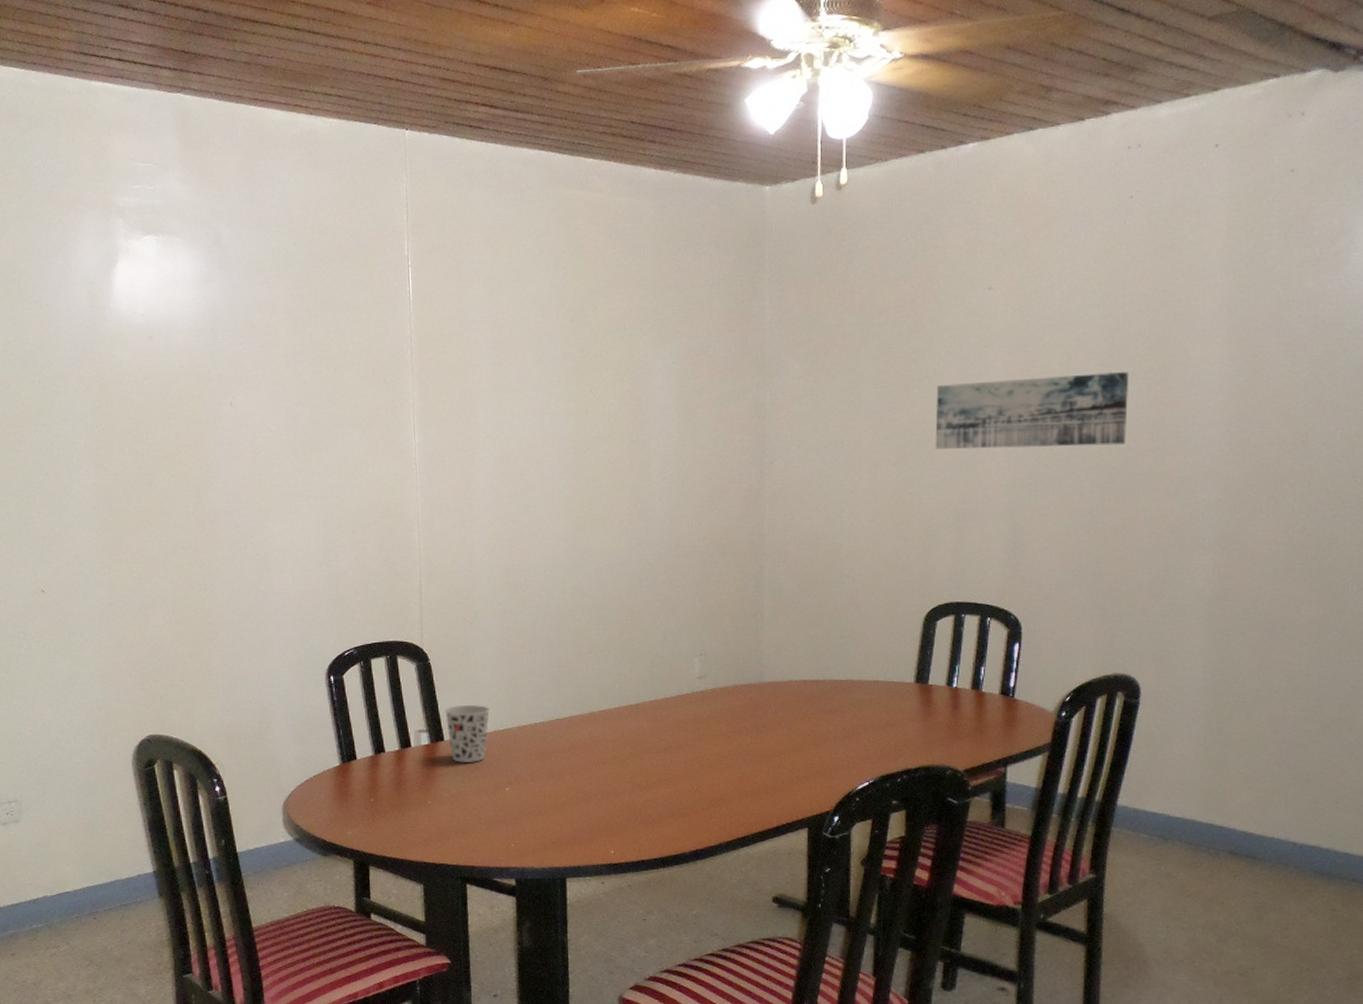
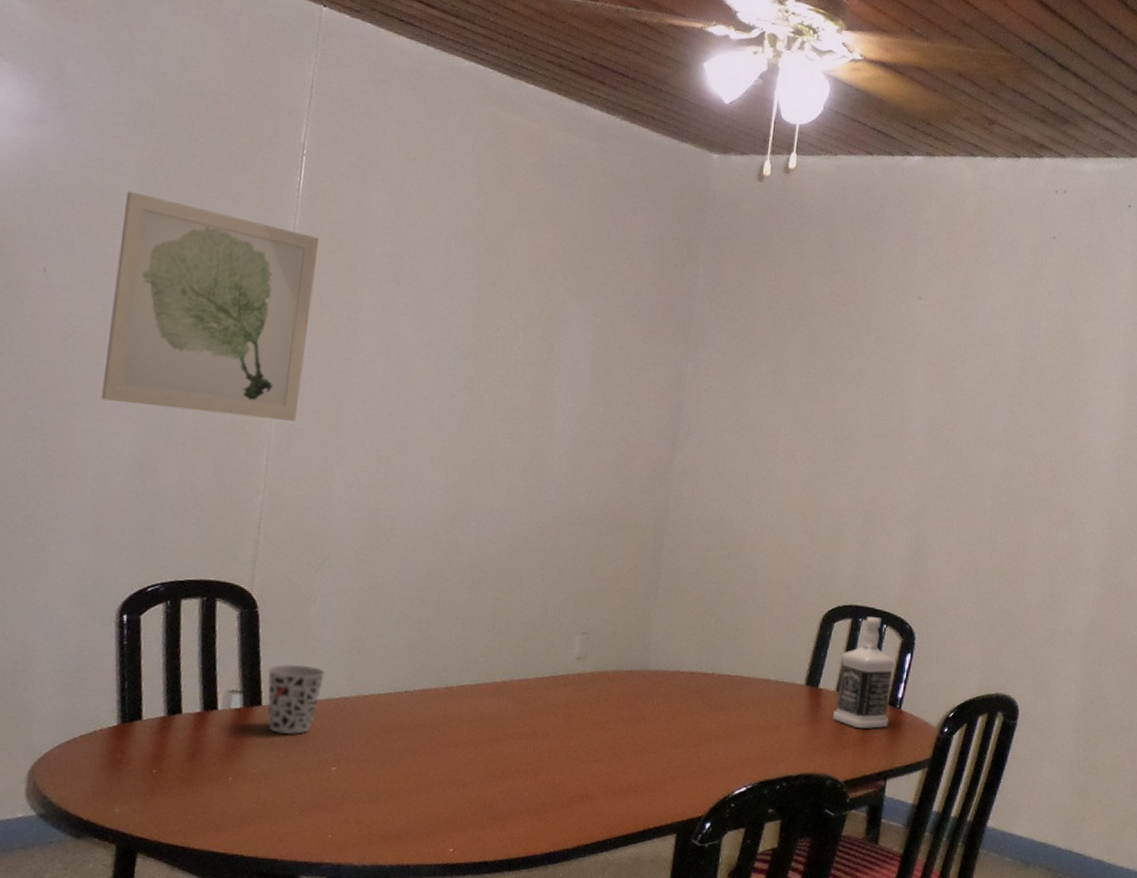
wall art: none [280,325,437,503] -> present [101,190,318,421]
wall art: present [935,372,1130,449] -> none [852,383,1037,469]
bottle: none [946,611,1004,720] -> present [833,617,896,729]

